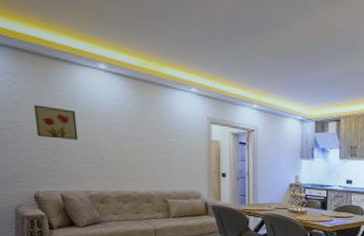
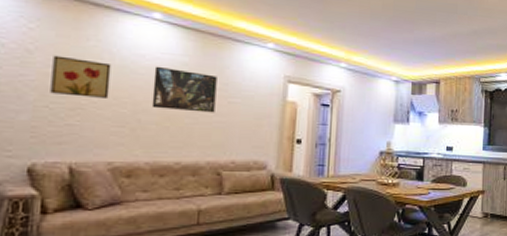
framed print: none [107,111,157,151] -> present [151,66,217,113]

